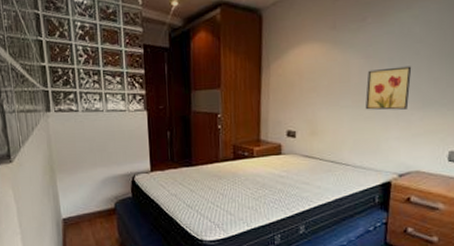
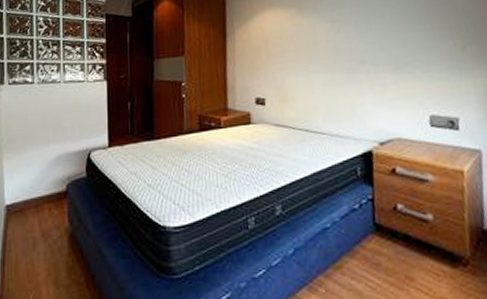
wall art: present [365,66,412,110] -> none [334,29,380,74]

